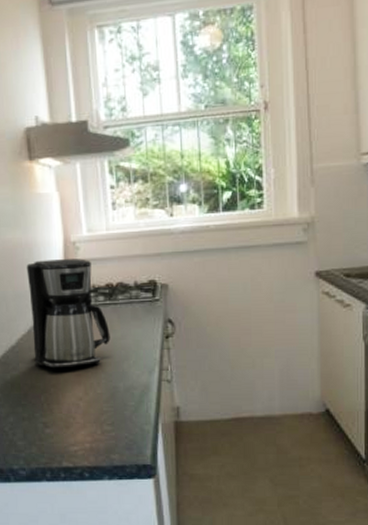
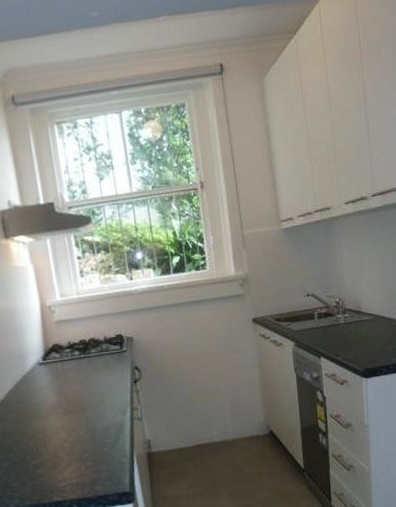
coffee maker: present [26,258,111,369] -> none [9,320,87,417]

